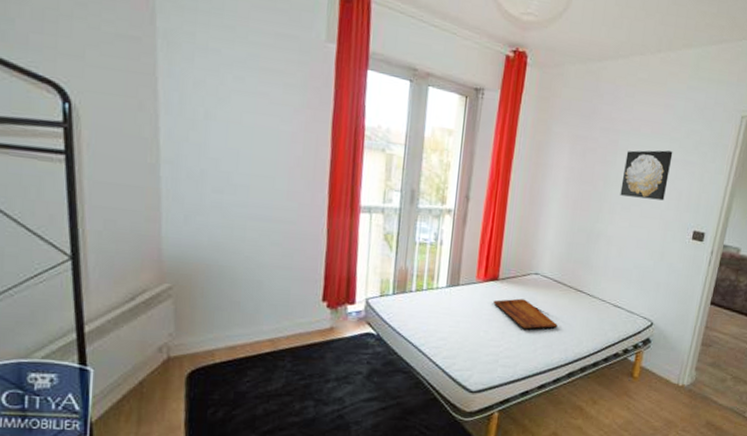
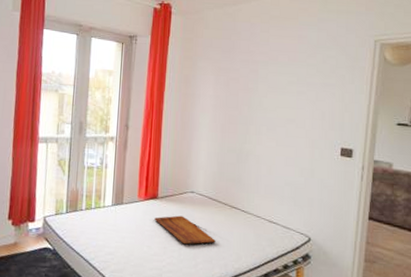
wall art: present [620,150,673,201] -> none [264,75,311,121]

